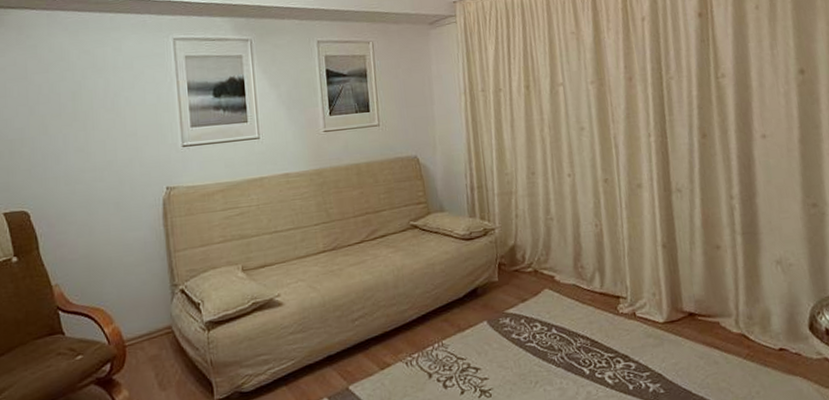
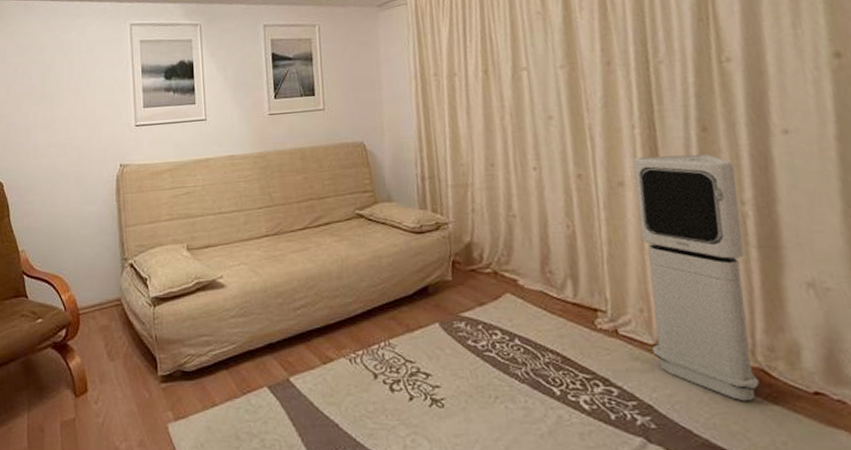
air purifier: none [649,157,741,363] -> present [633,154,760,402]

